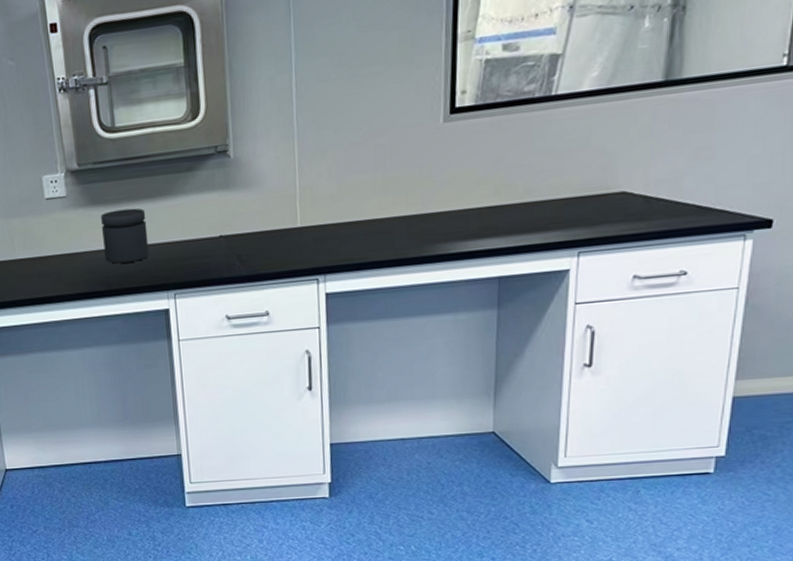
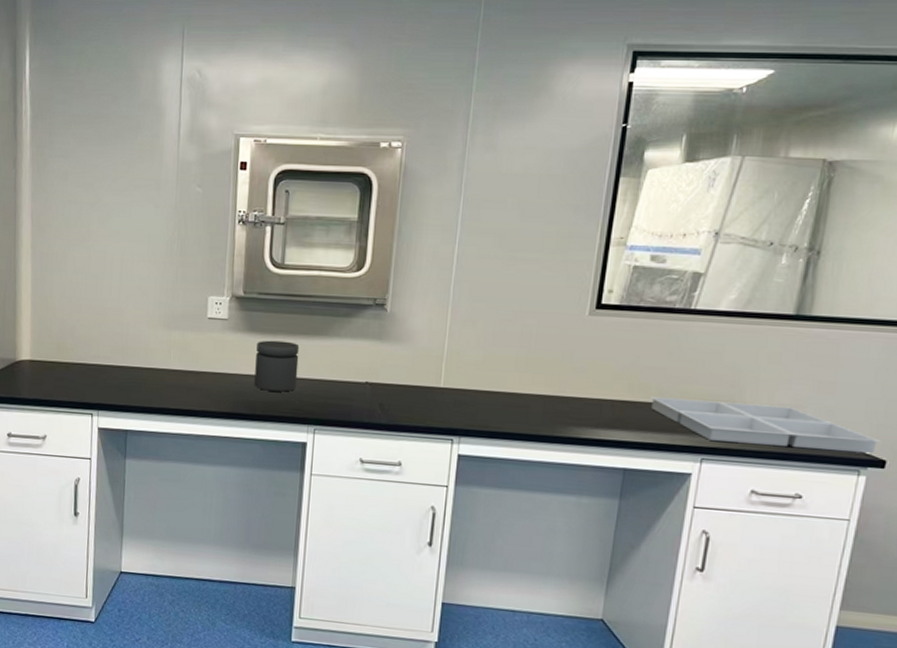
storage tray: none [517,181,767,232] -> present [649,397,882,454]

